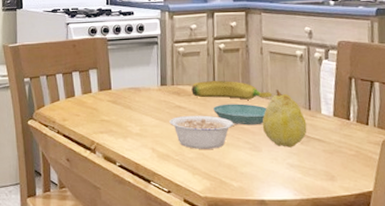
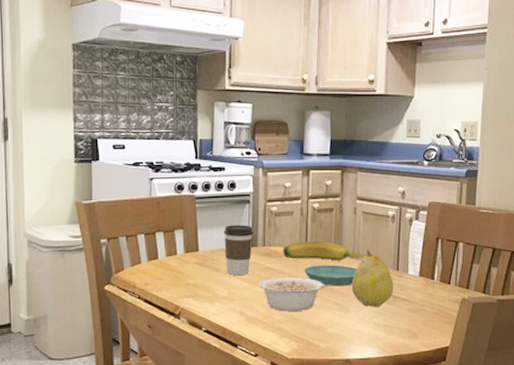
coffee cup: none [134,65,163,113] -> present [224,225,254,276]

